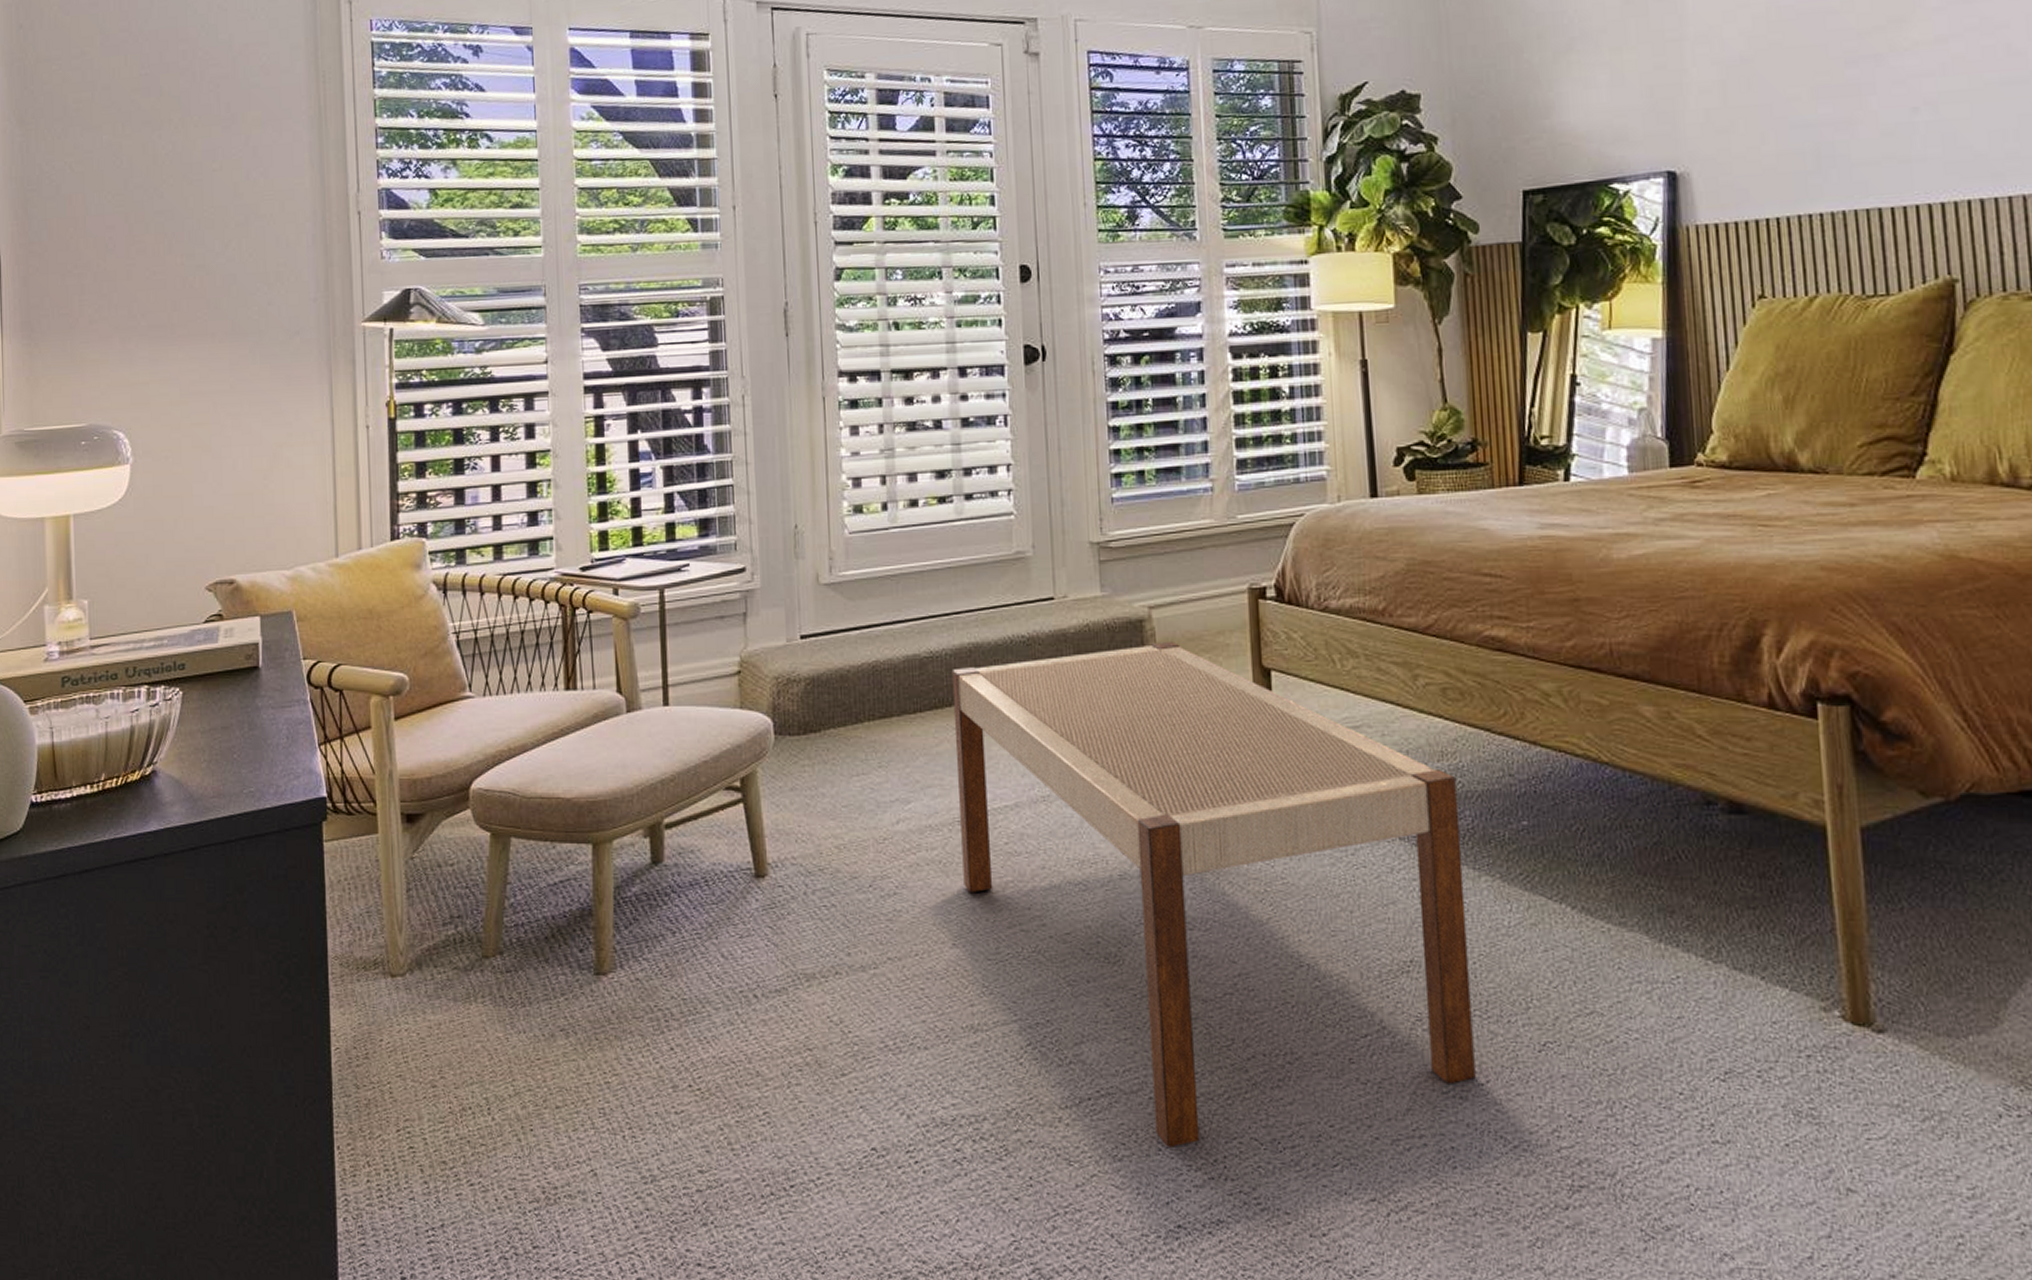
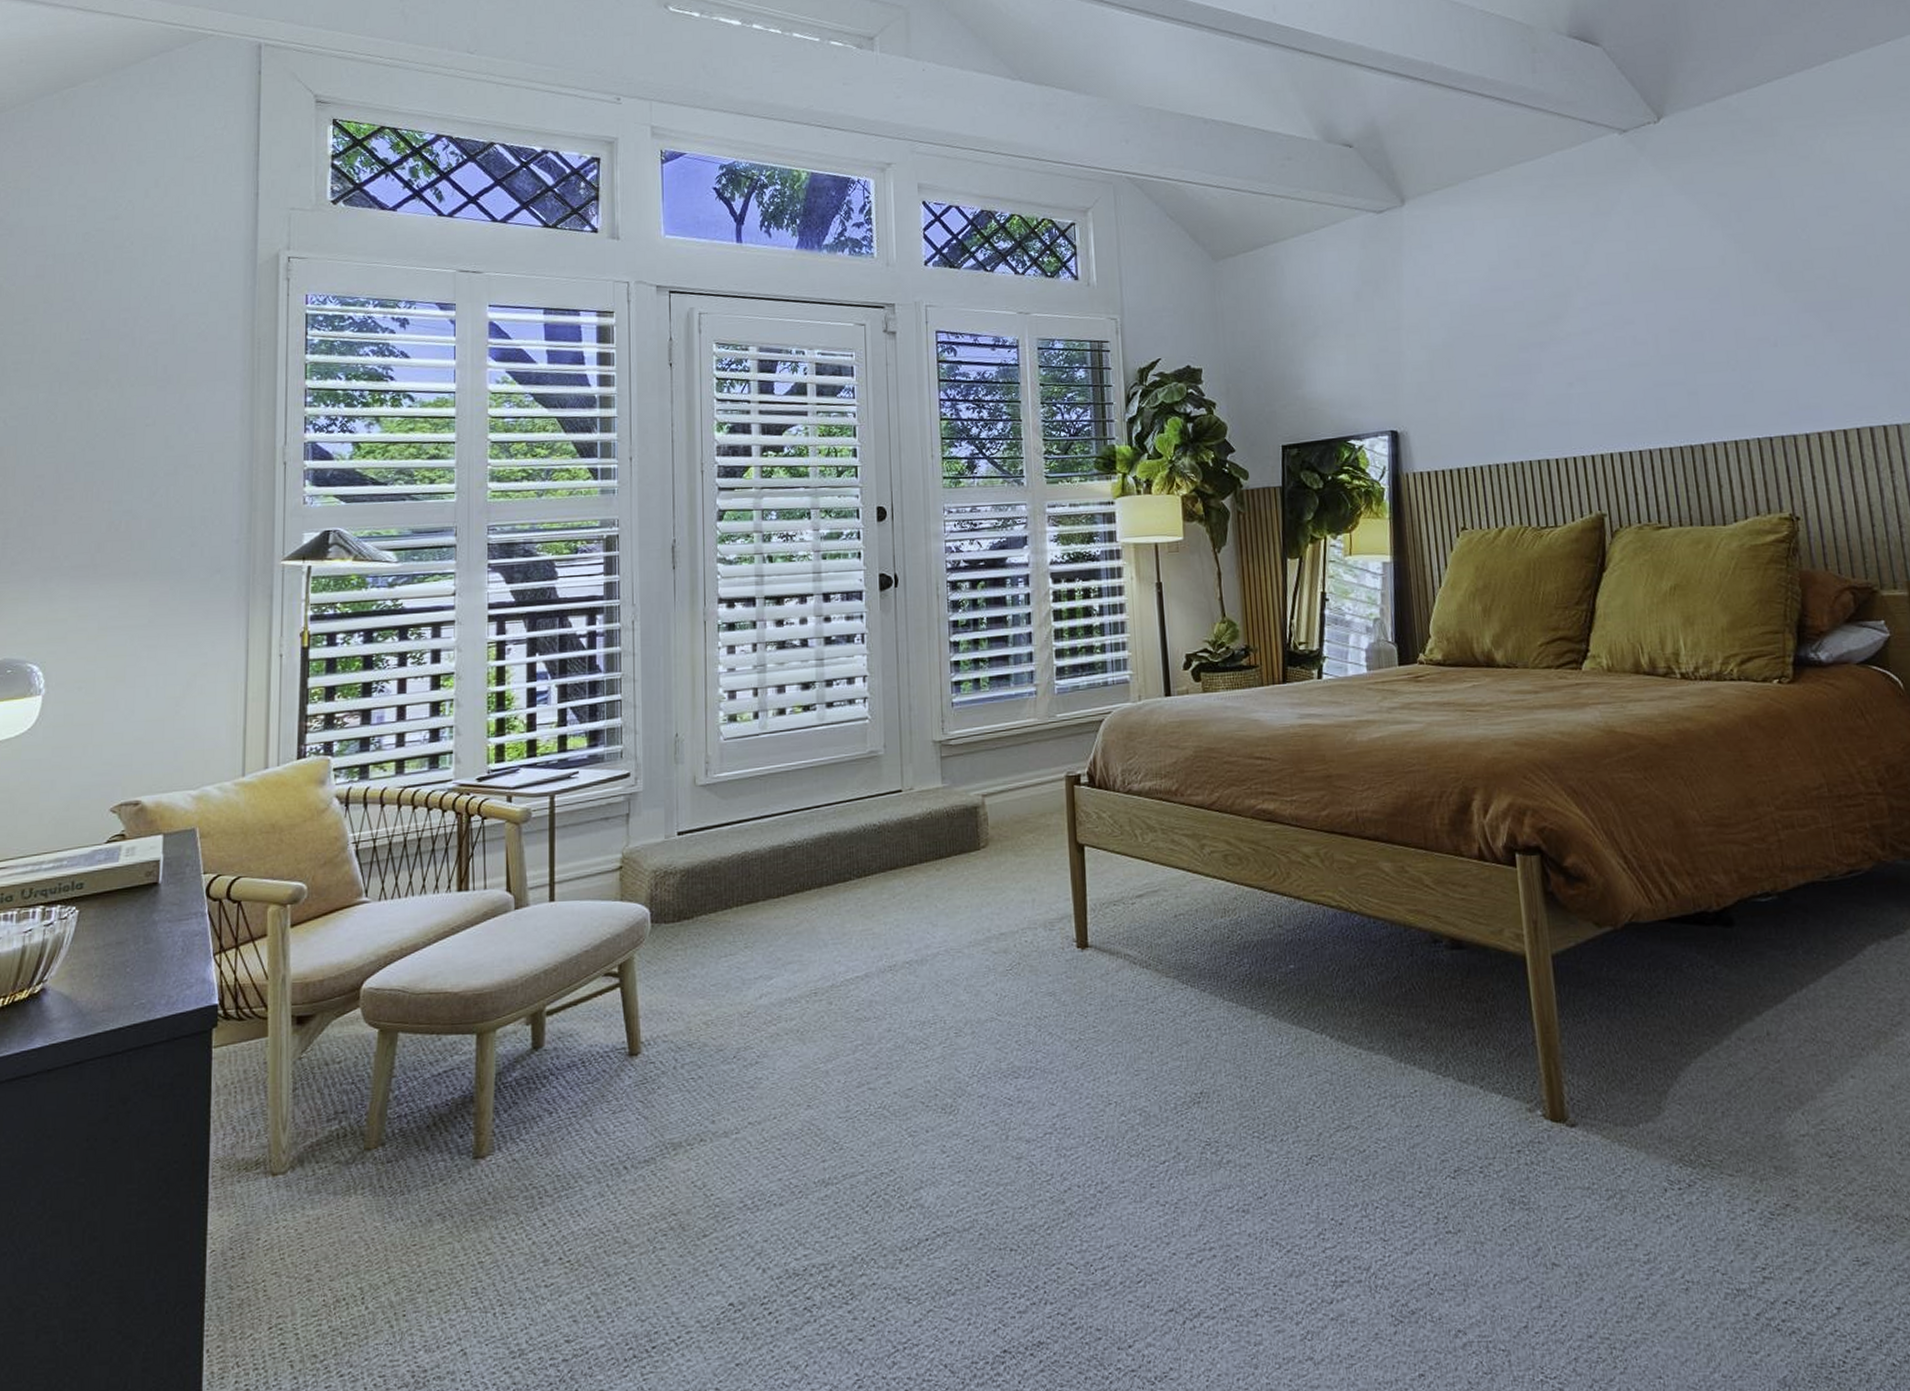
bench: present [951,640,1476,1147] -> none [812,823,1255,1278]

